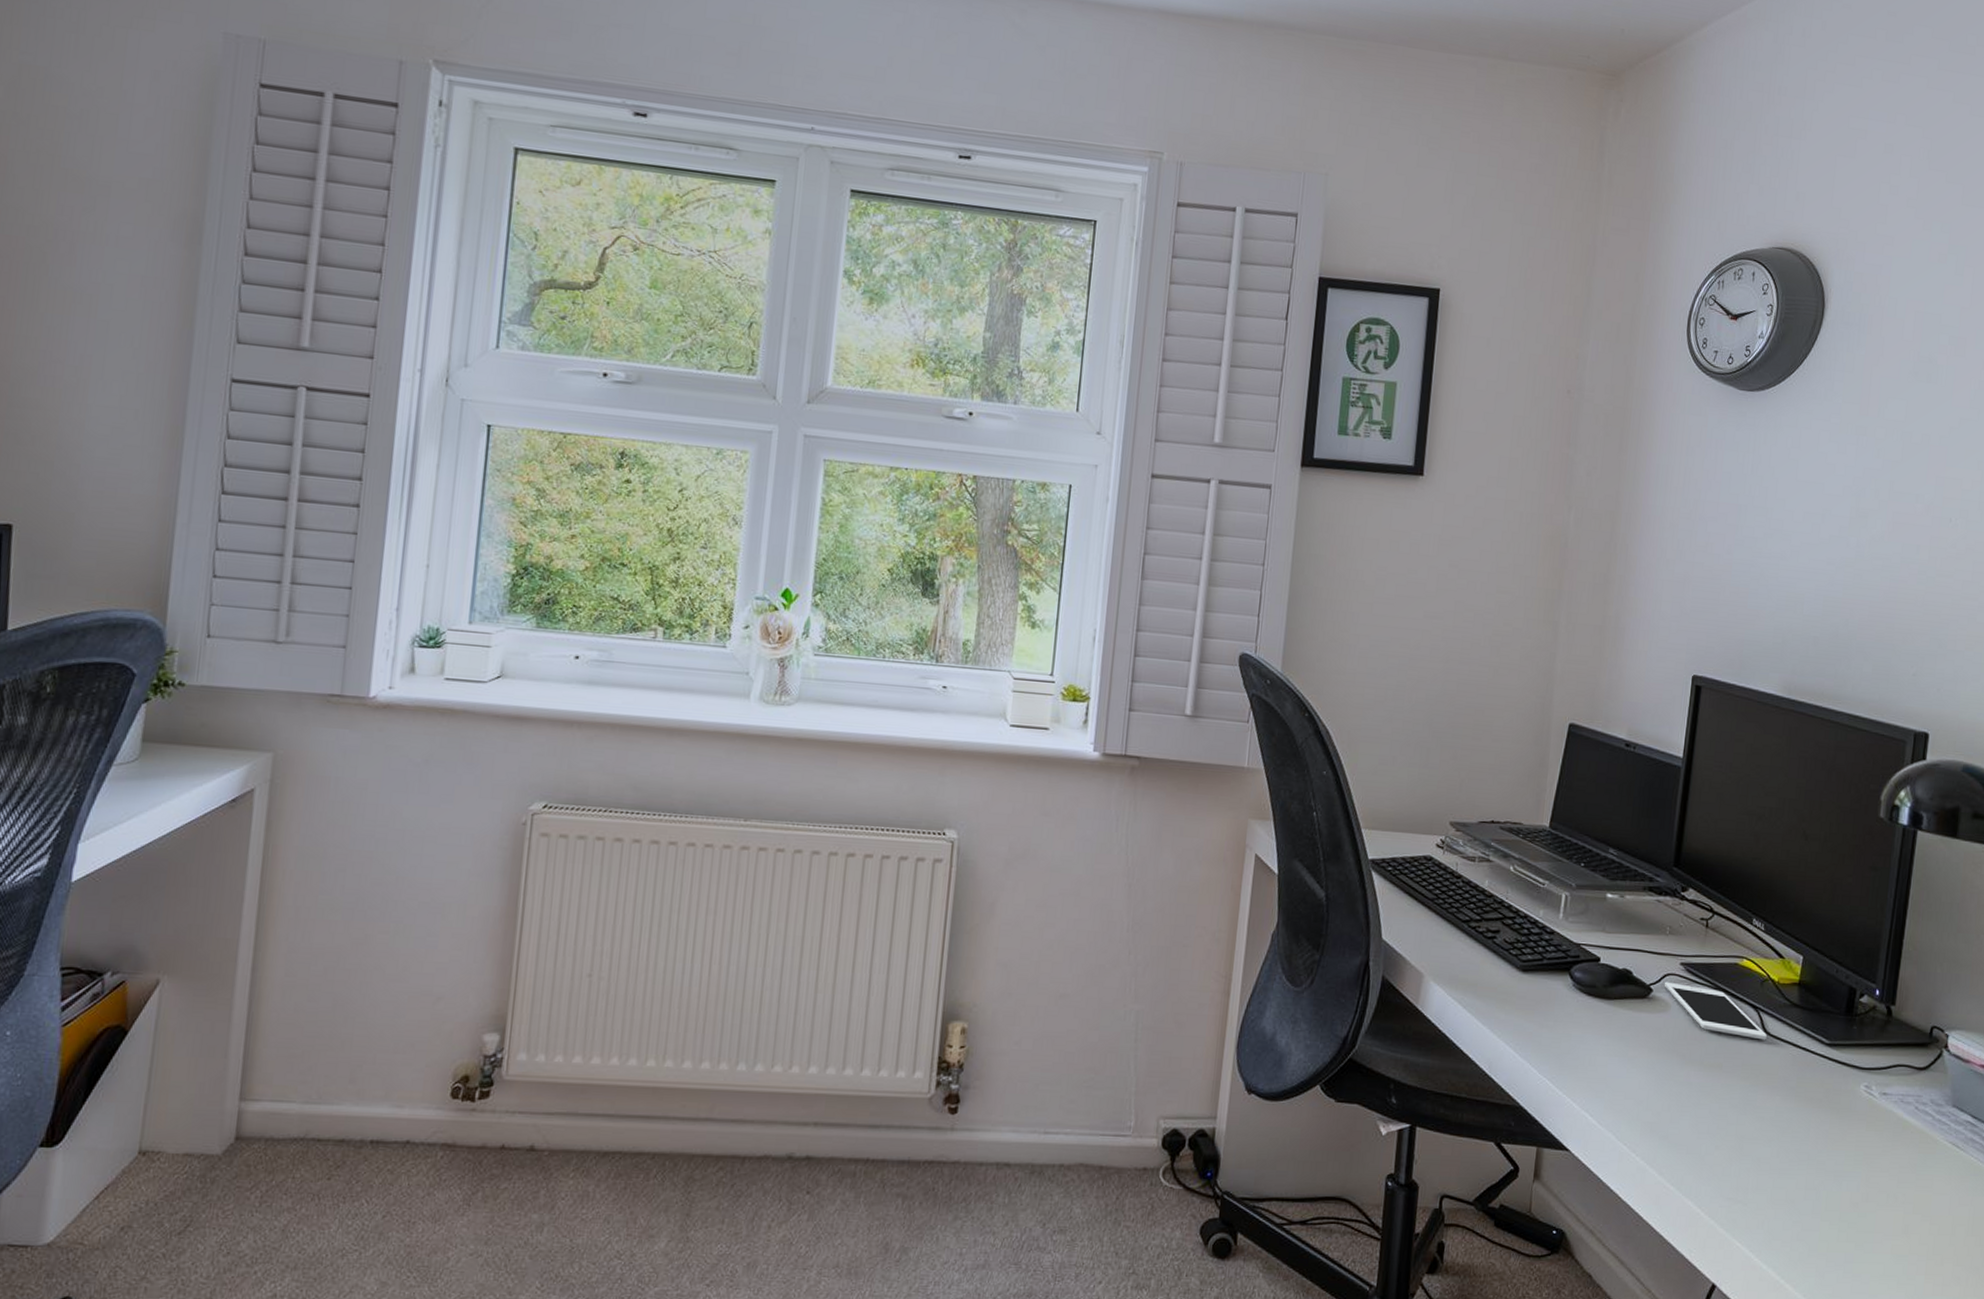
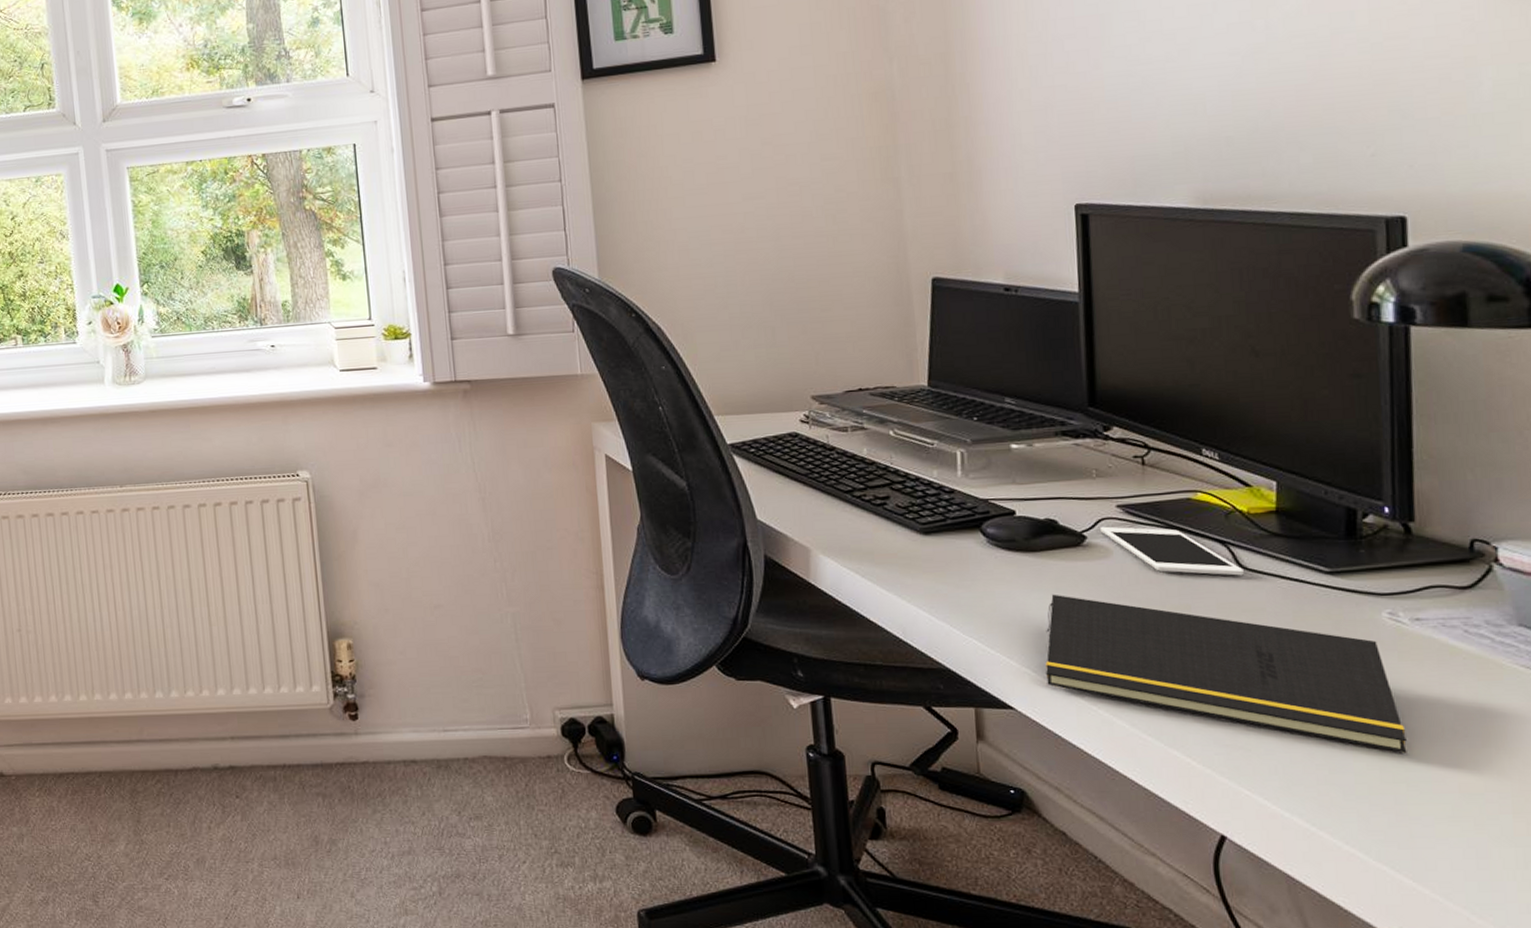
notepad: none [1599,1041,1861,1215] -> present [1045,594,1407,753]

